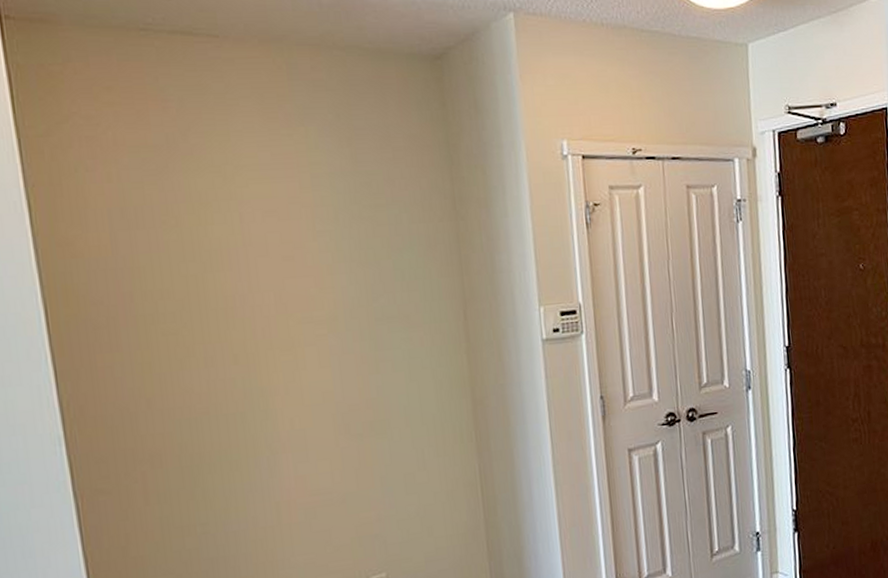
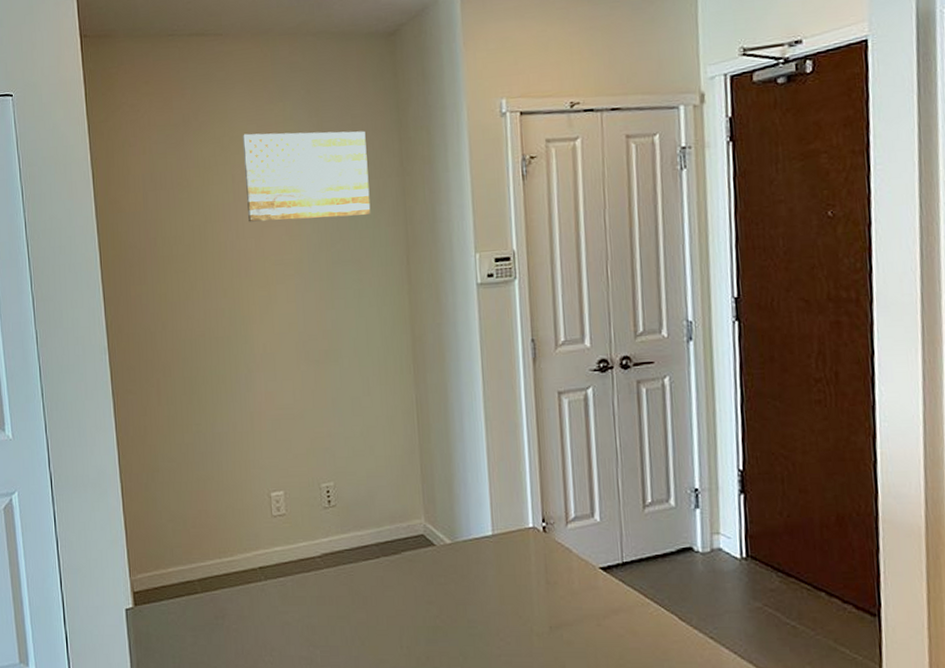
wall art: none [251,162,420,272] -> present [242,131,371,222]

